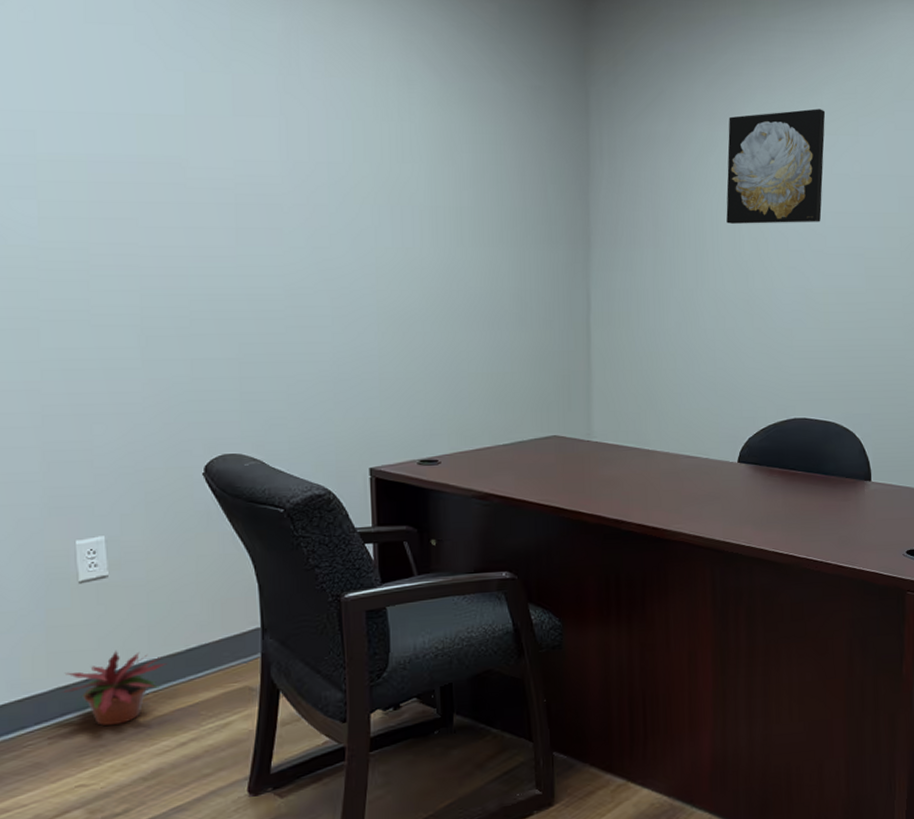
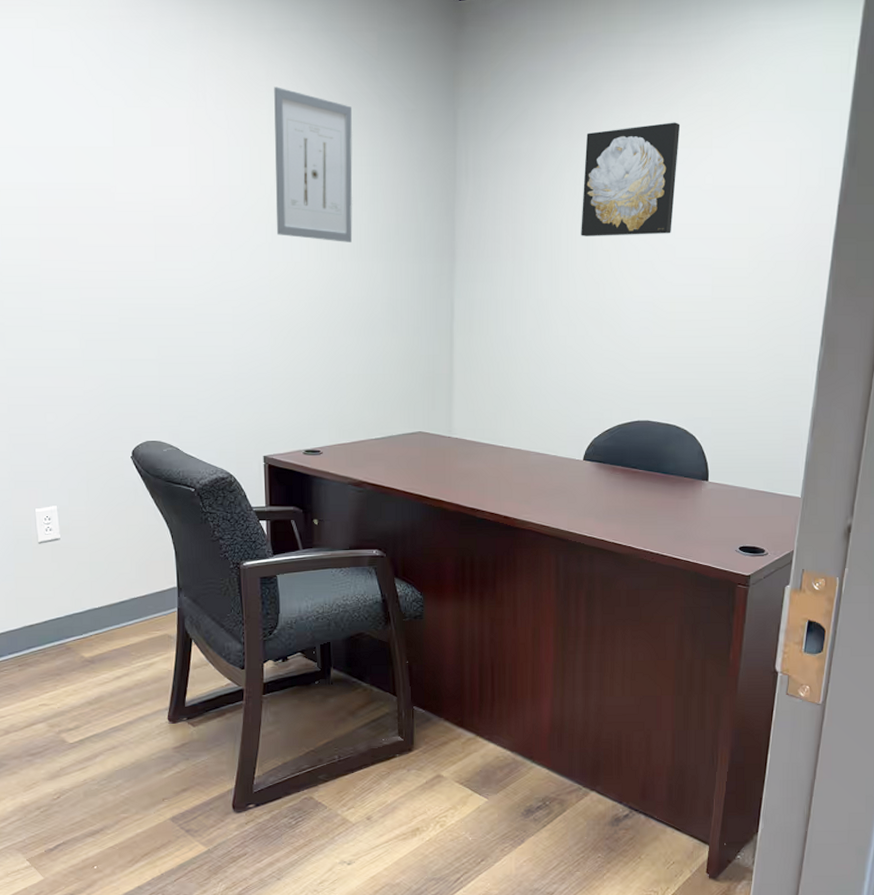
potted plant: present [61,650,167,726] -> none [27,599,105,659]
wall art: none [381,56,474,227] -> present [274,87,353,242]

